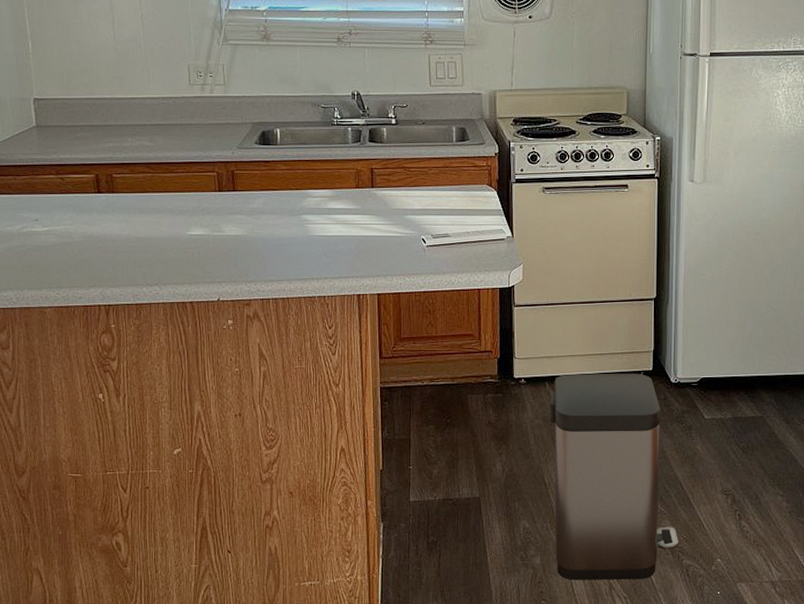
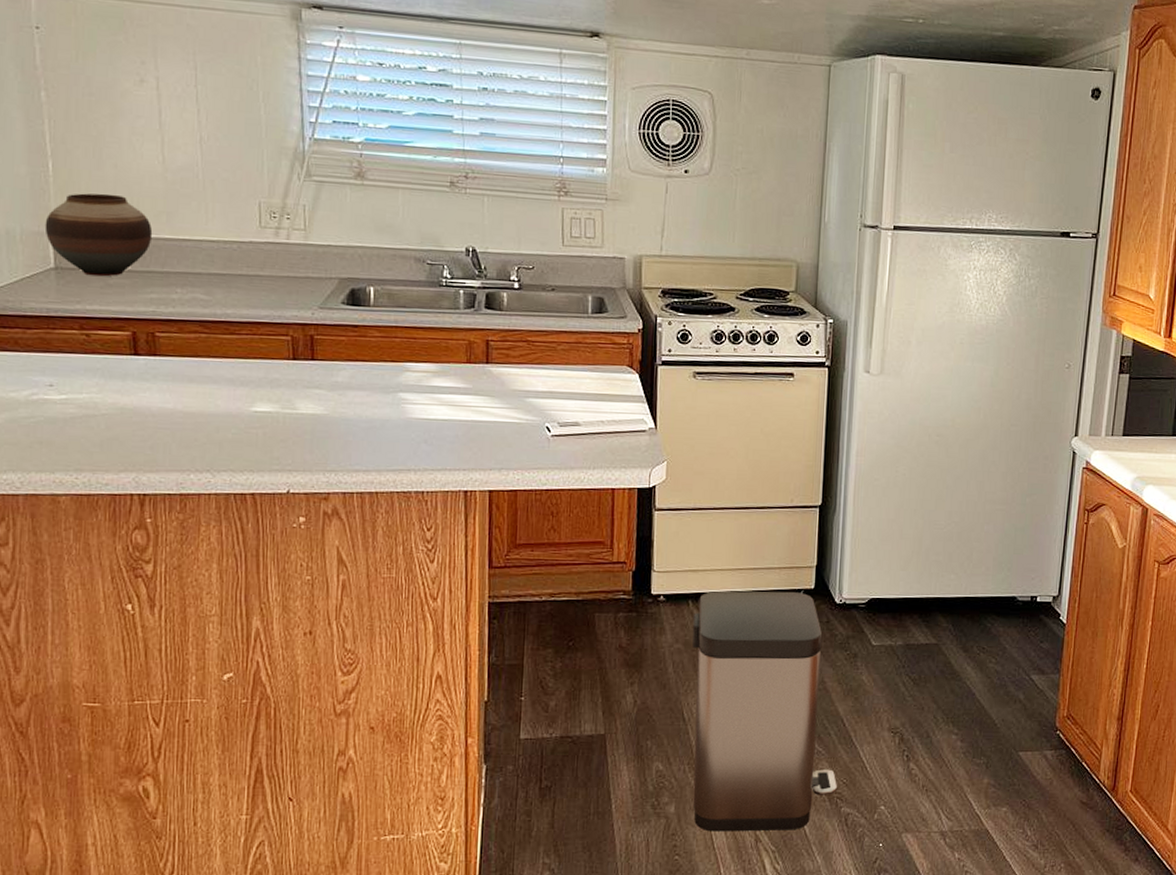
vase: none [28,64,108,131] -> present [44,193,153,277]

